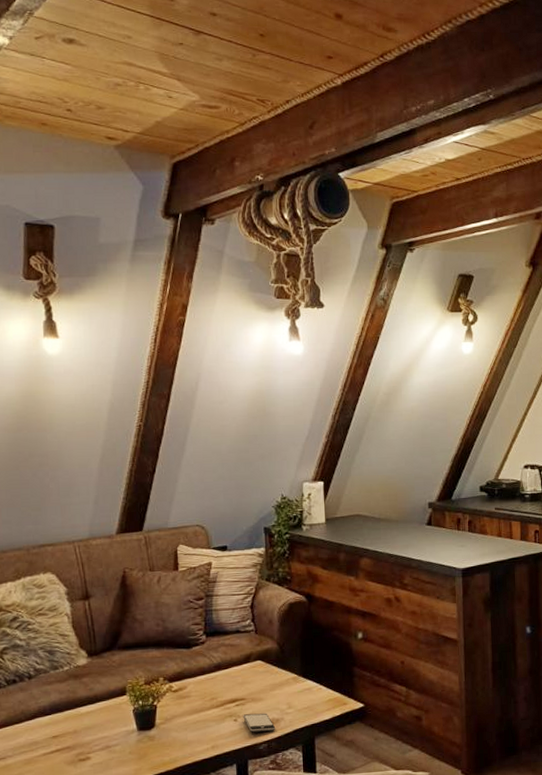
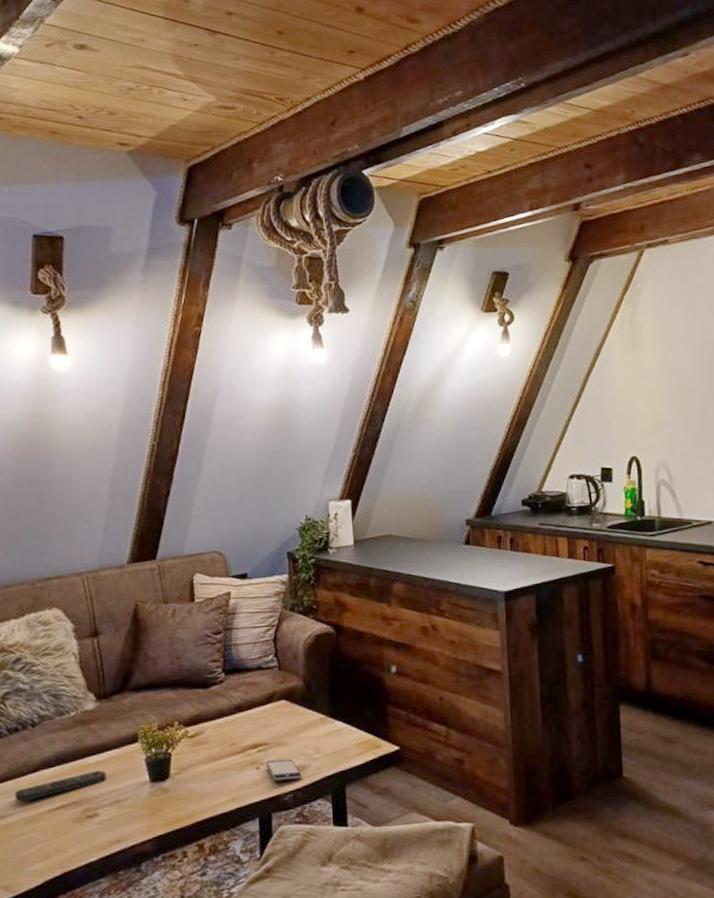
remote control: none [13,719,97,746] -> present [14,770,106,803]

